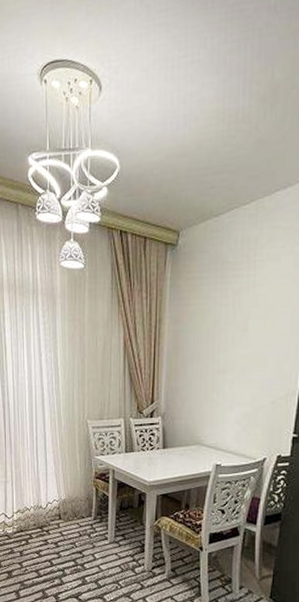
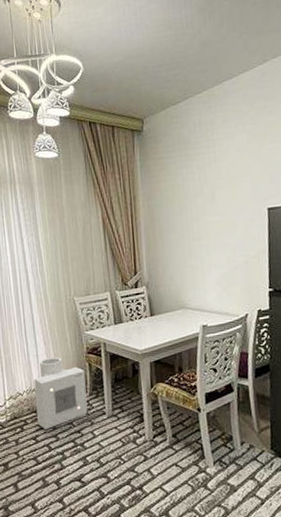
air purifier: none [42,478,91,546] -> present [34,357,88,429]

